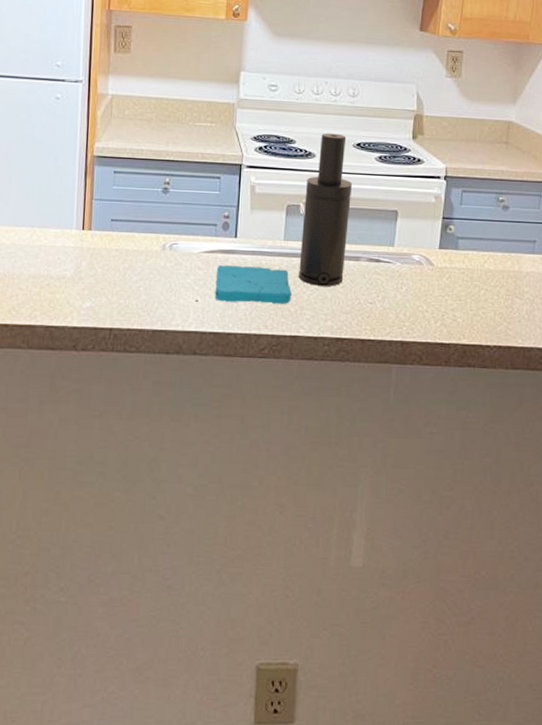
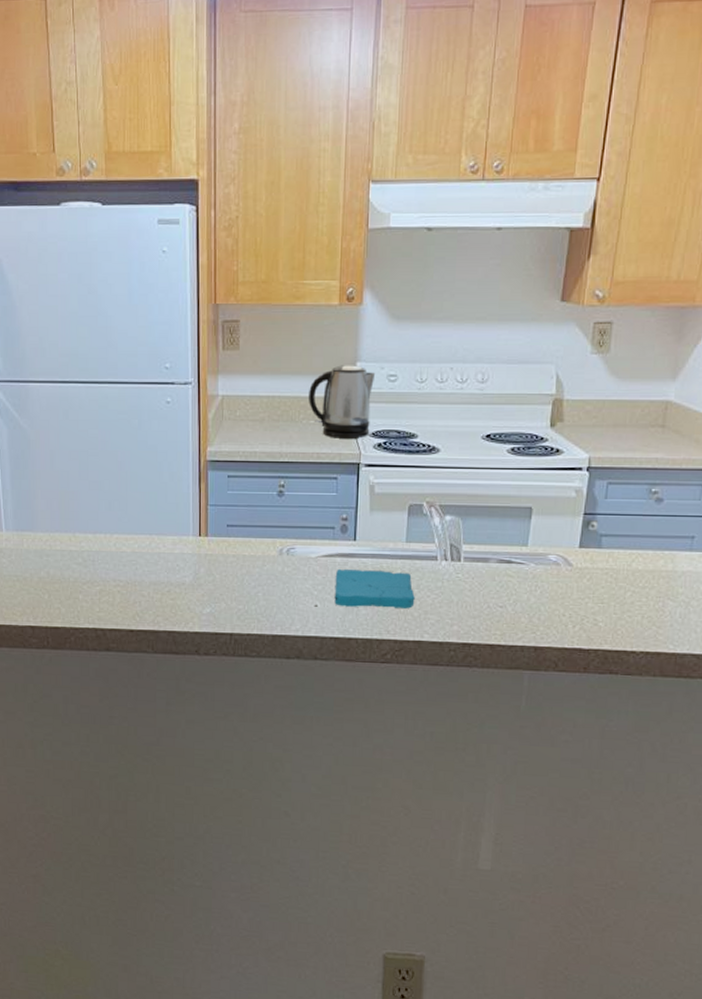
kettle: none [195,73,258,142] -> present [309,365,376,439]
soap dispenser: present [298,133,353,286] -> none [422,425,482,590]

